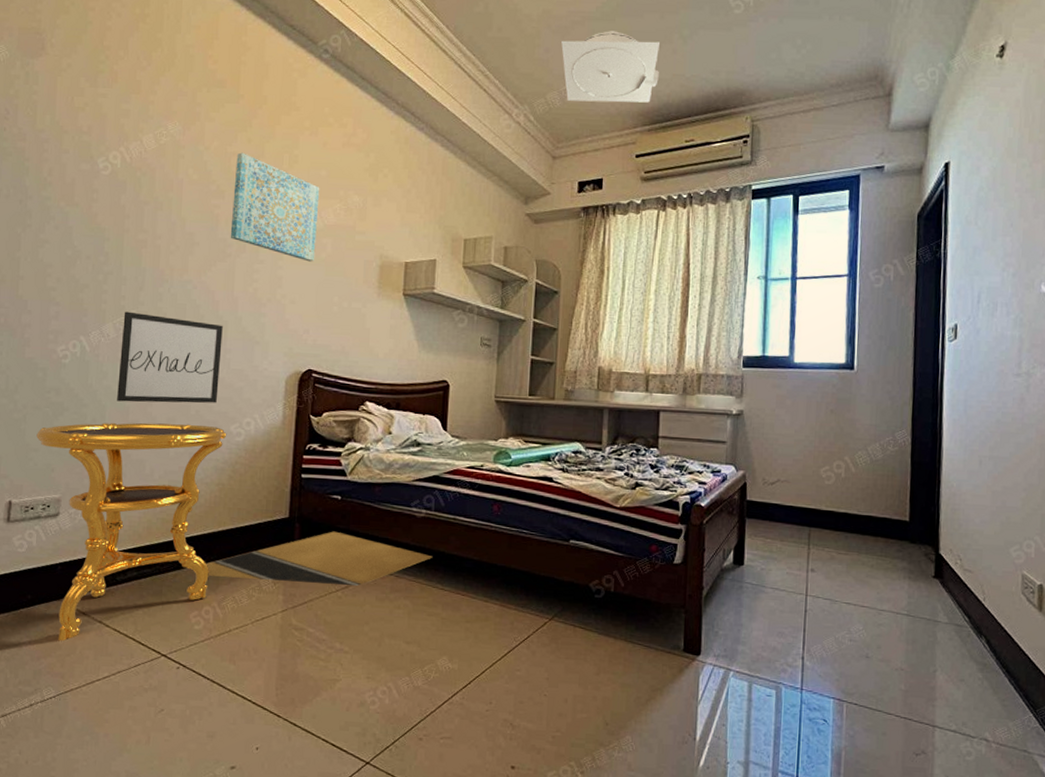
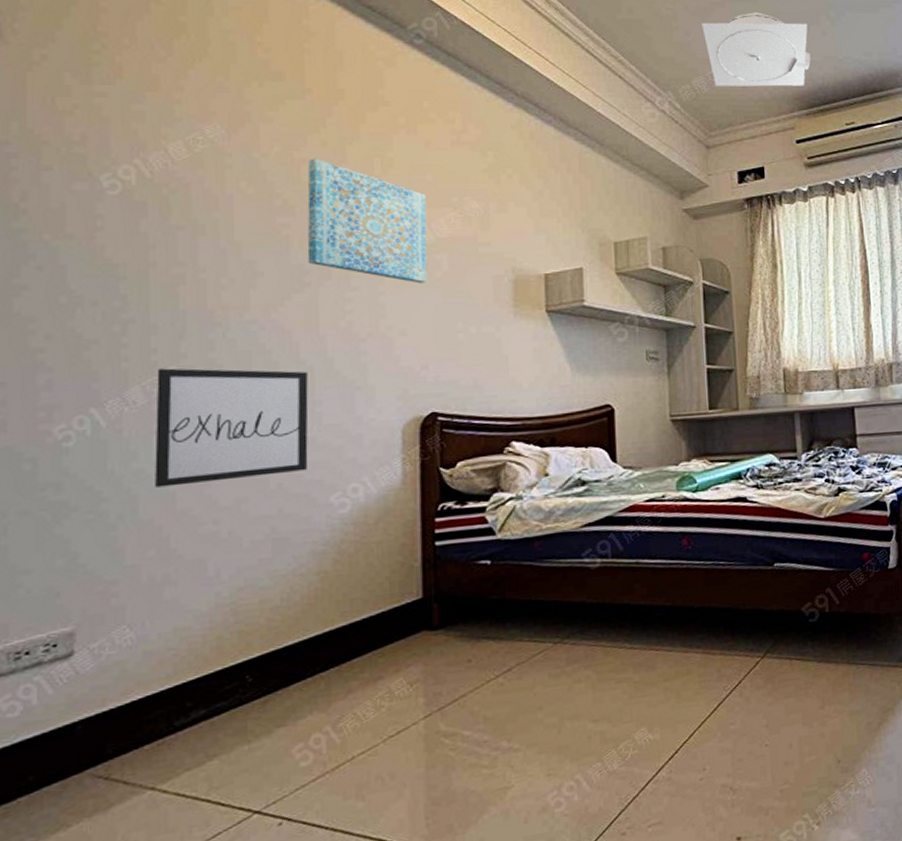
side table: present [36,422,227,641] -> none [27,500,326,830]
door mat: present [189,531,433,587] -> none [285,604,616,693]

